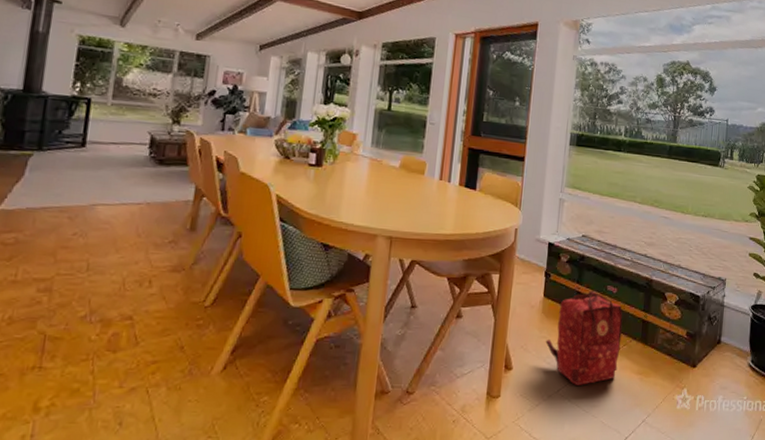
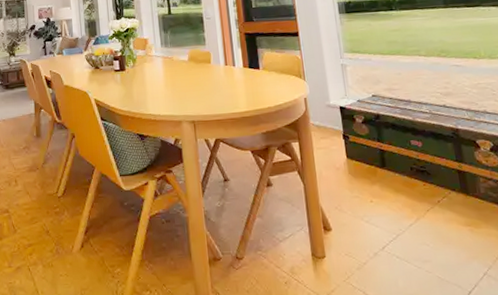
backpack: present [545,290,623,385] -> none [359,146,442,241]

